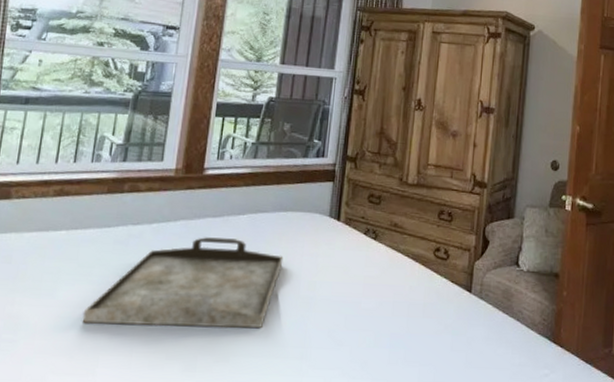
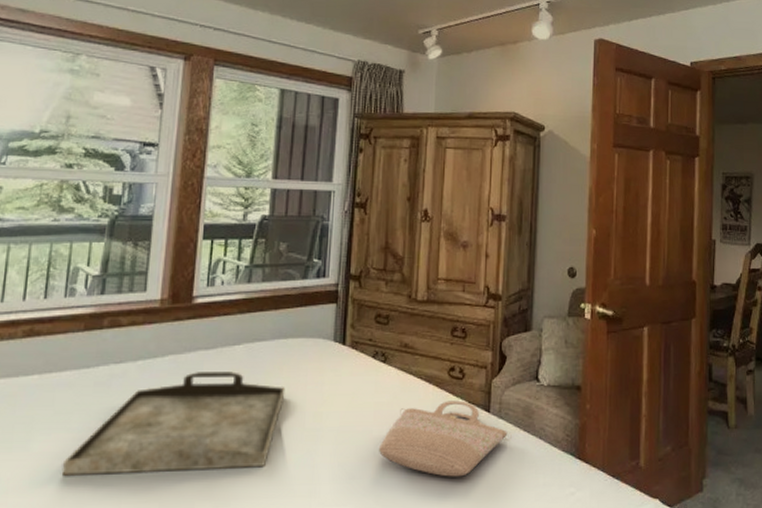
shopping bag: none [366,279,491,351] -> present [379,400,512,477]

